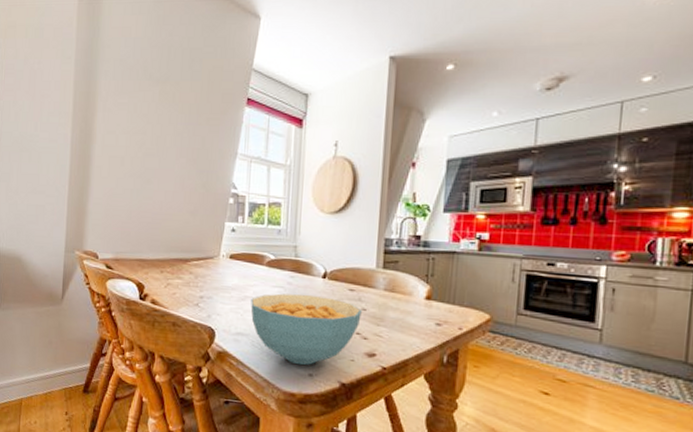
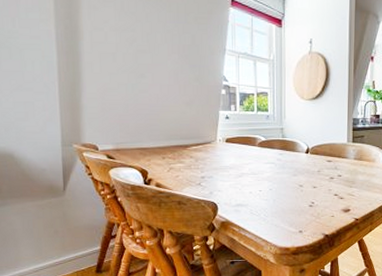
cereal bowl: present [250,293,362,365] -> none [247,167,338,225]

